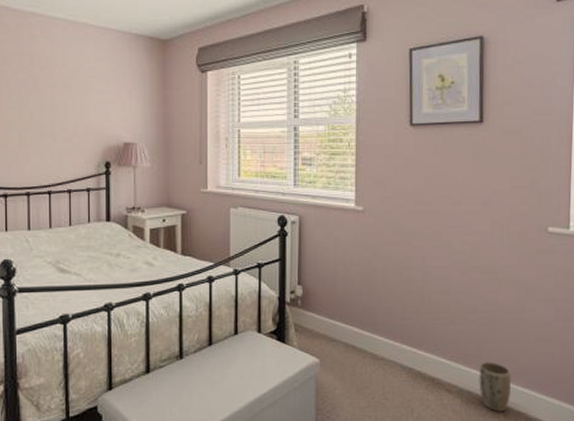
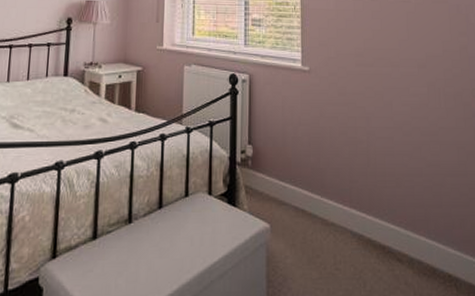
plant pot: present [479,362,511,412] -> none [428,228,461,285]

